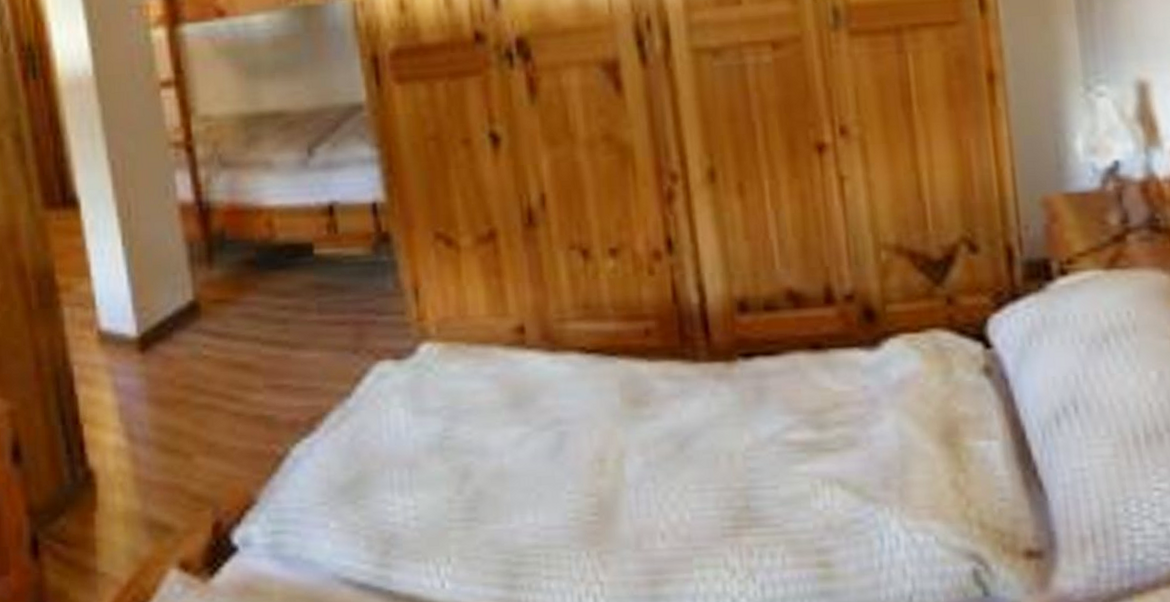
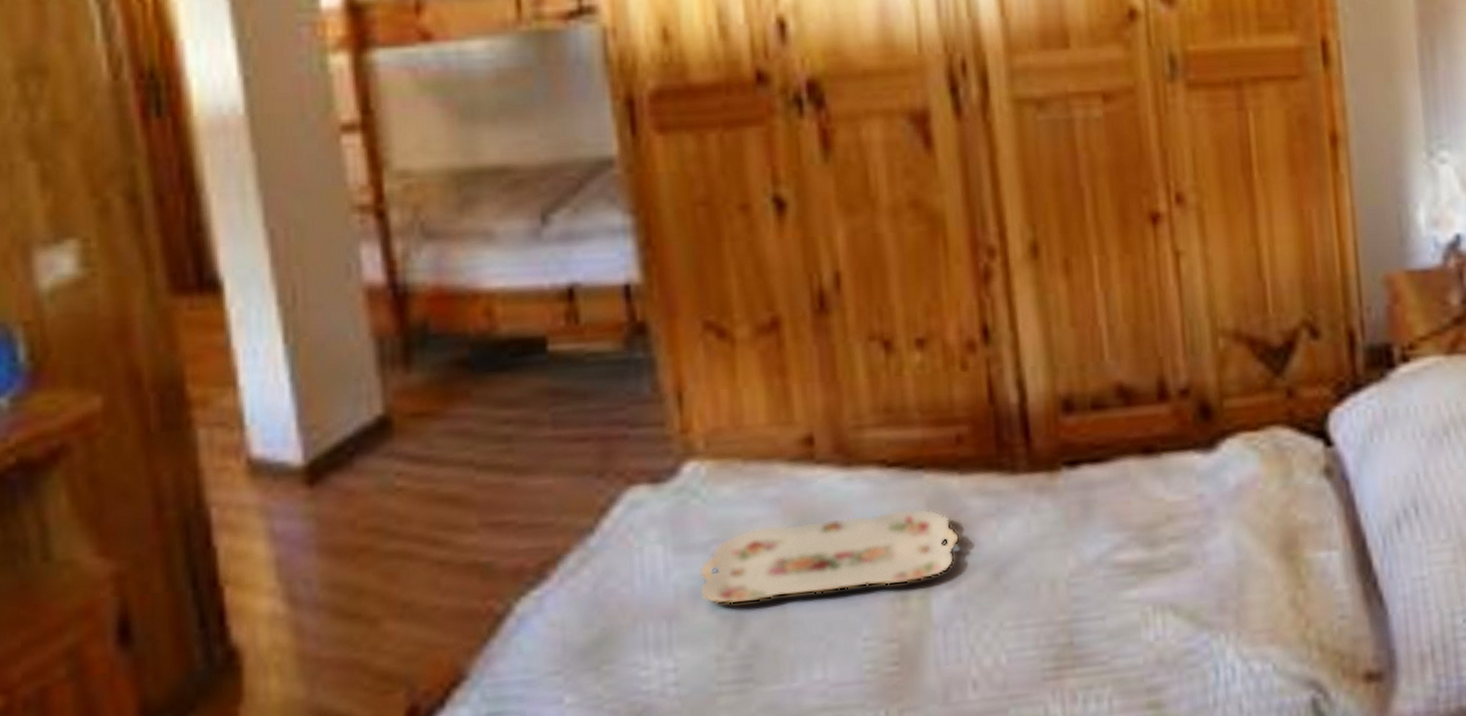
serving tray: none [433,387,649,459] -> present [699,508,960,605]

